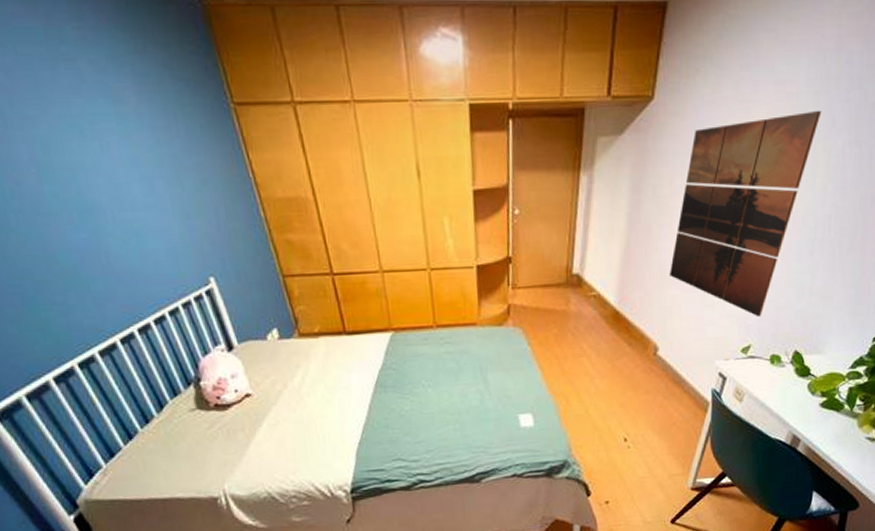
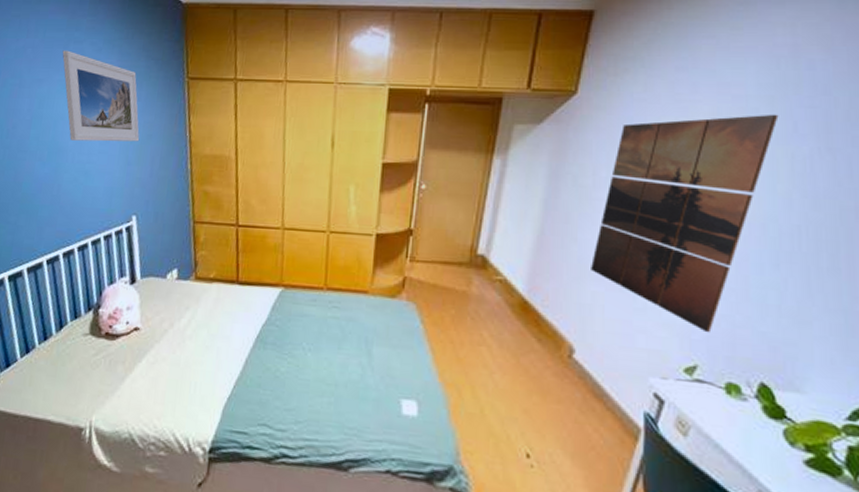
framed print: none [50,72,193,195] -> present [62,50,140,142]

